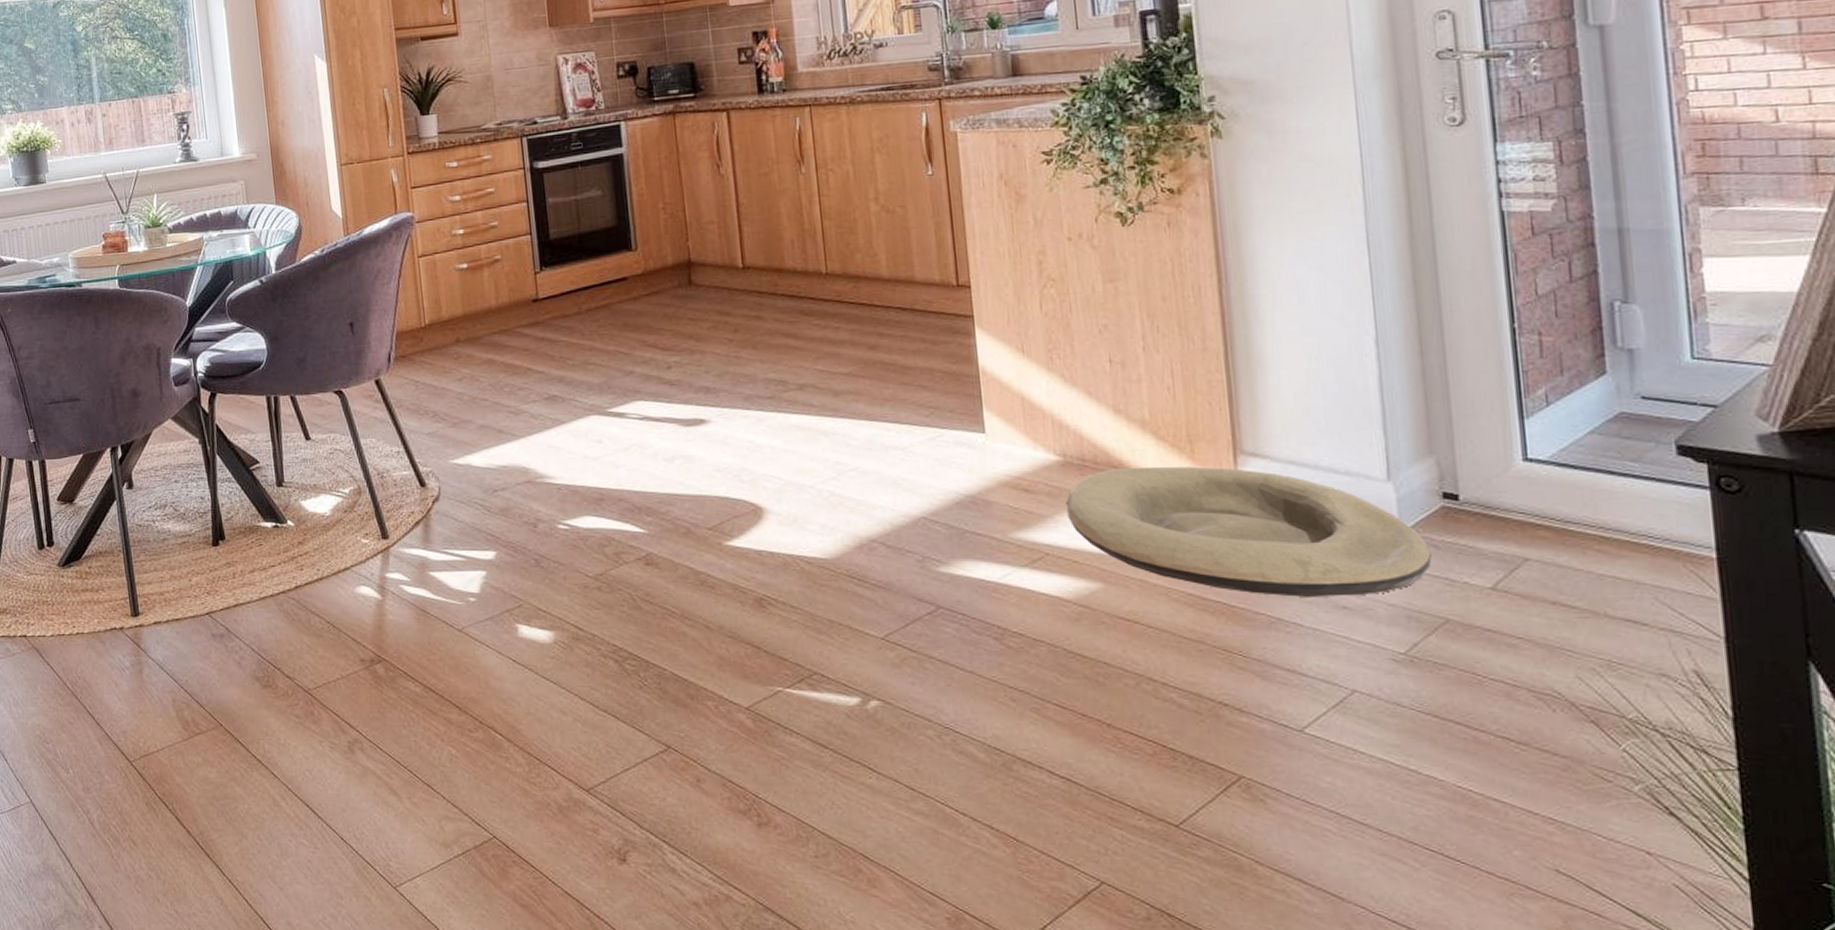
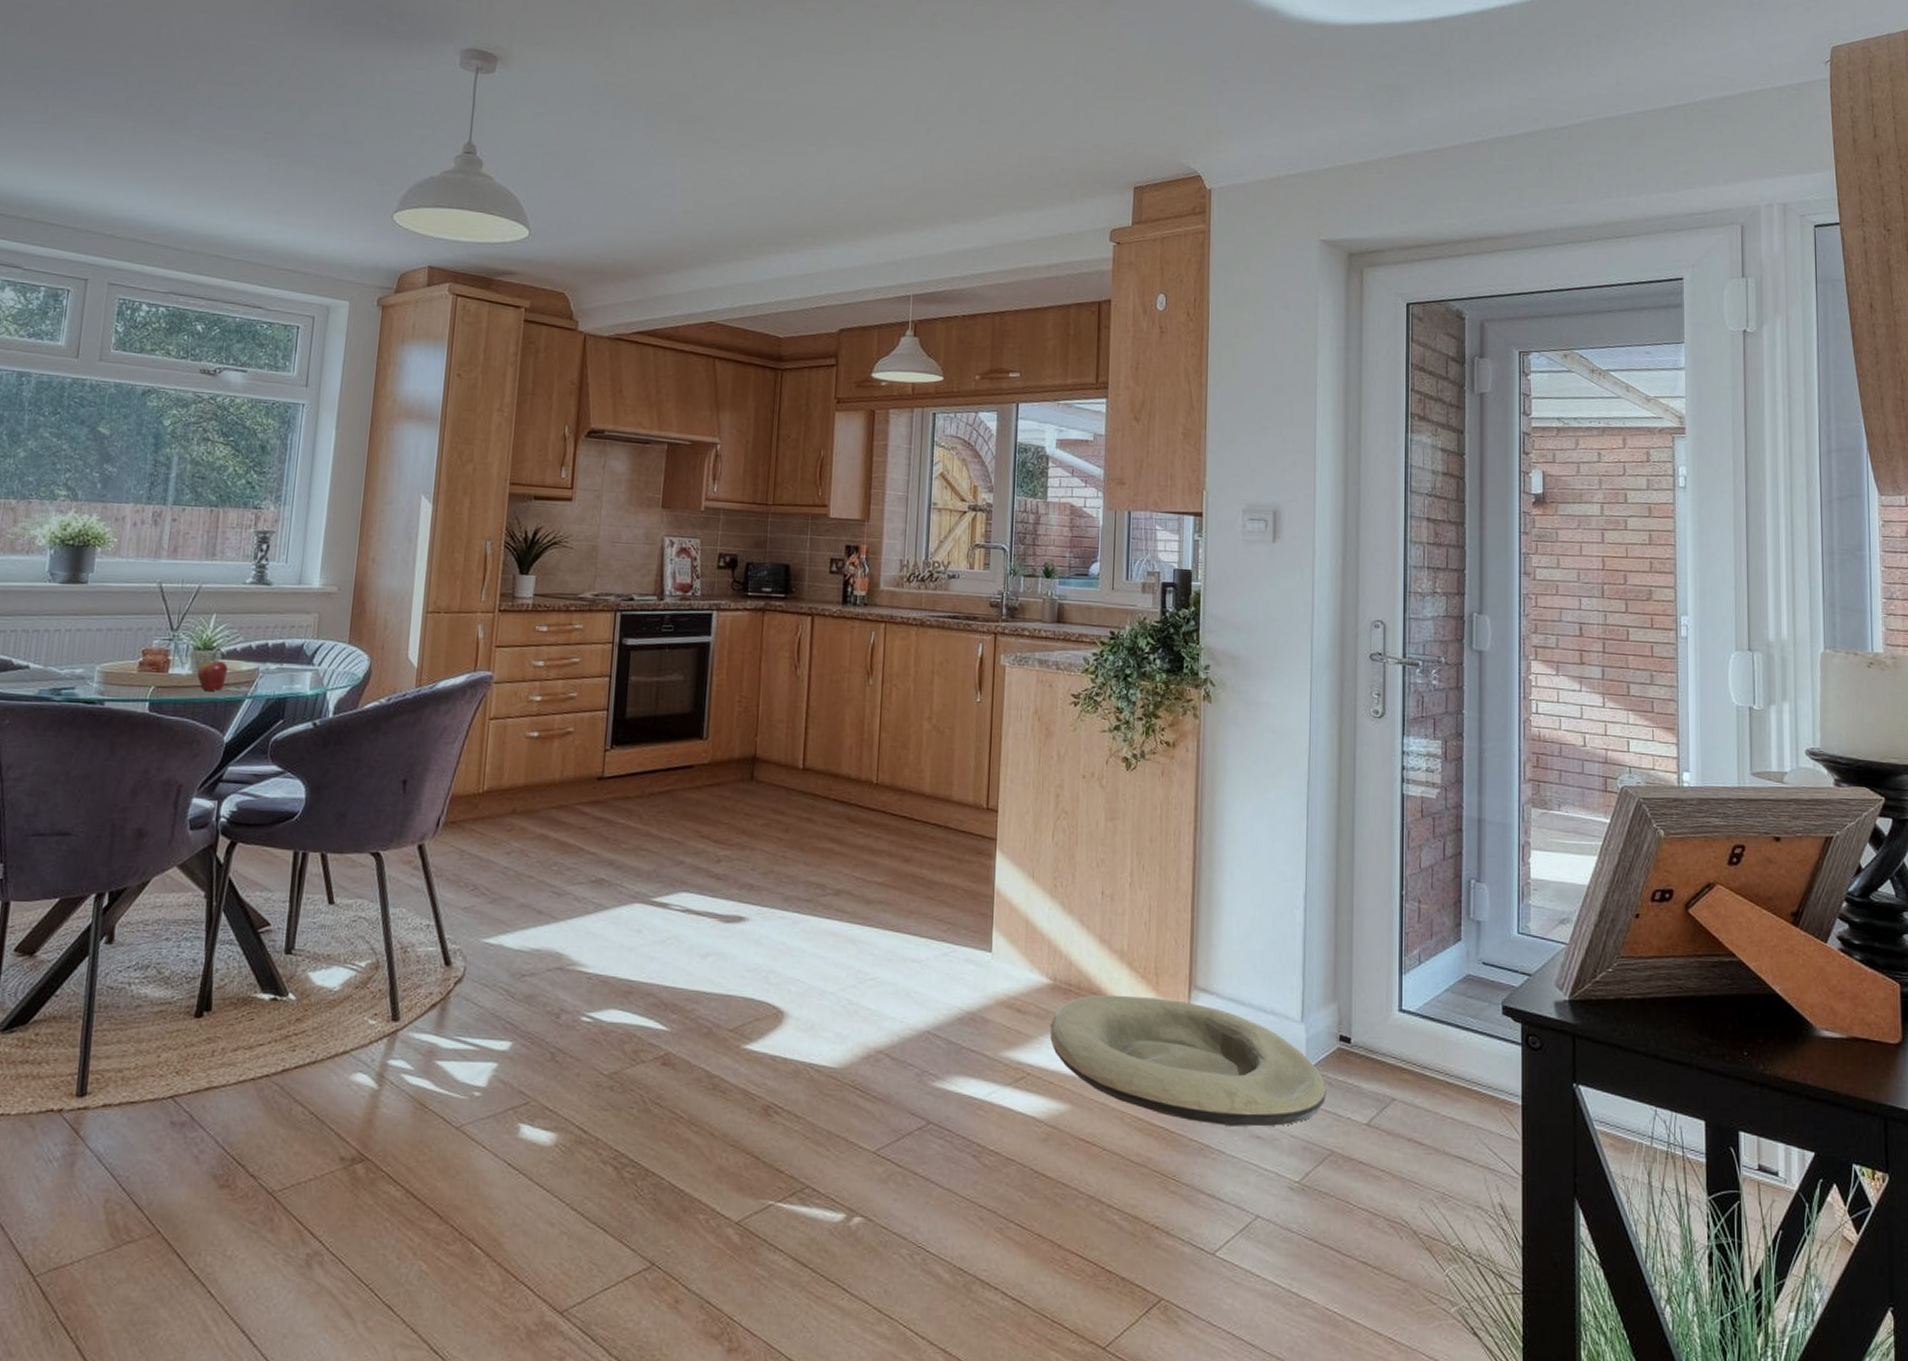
fruit: none [151,225,177,264] -> present [197,649,228,692]

